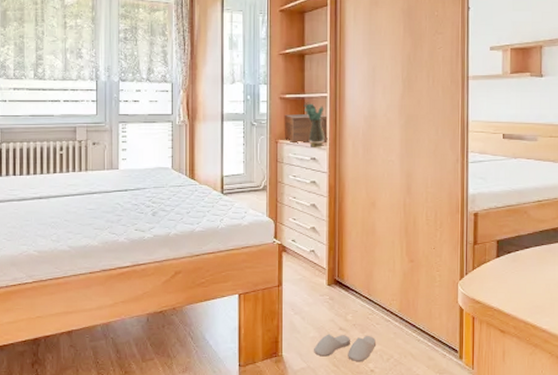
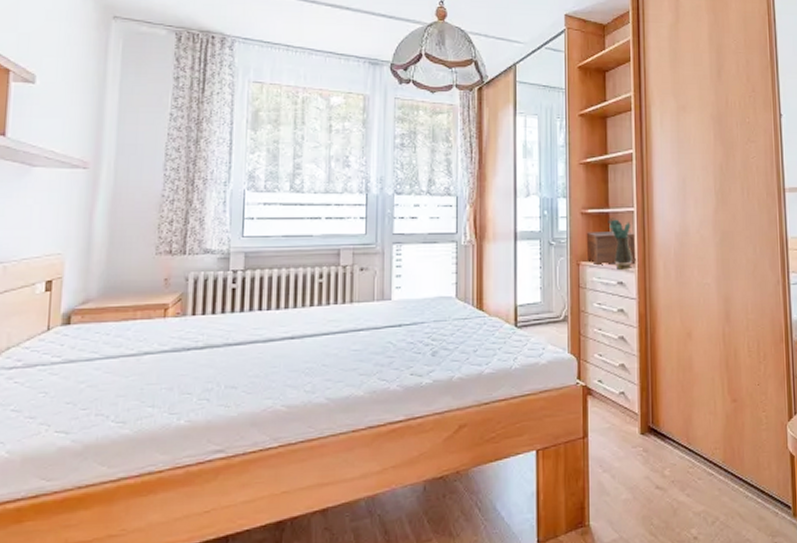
slippers: present [314,334,376,362] -> none [627,494,698,528]

